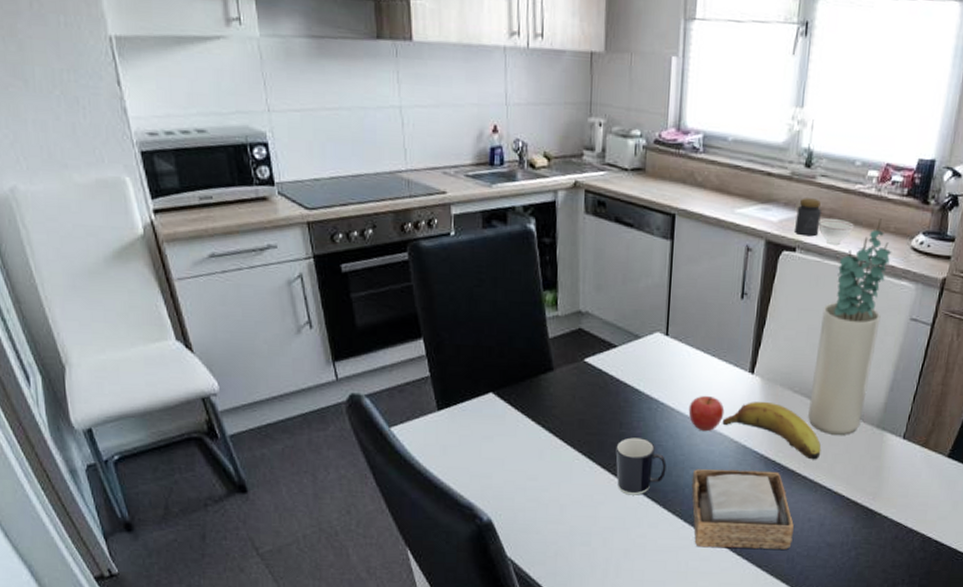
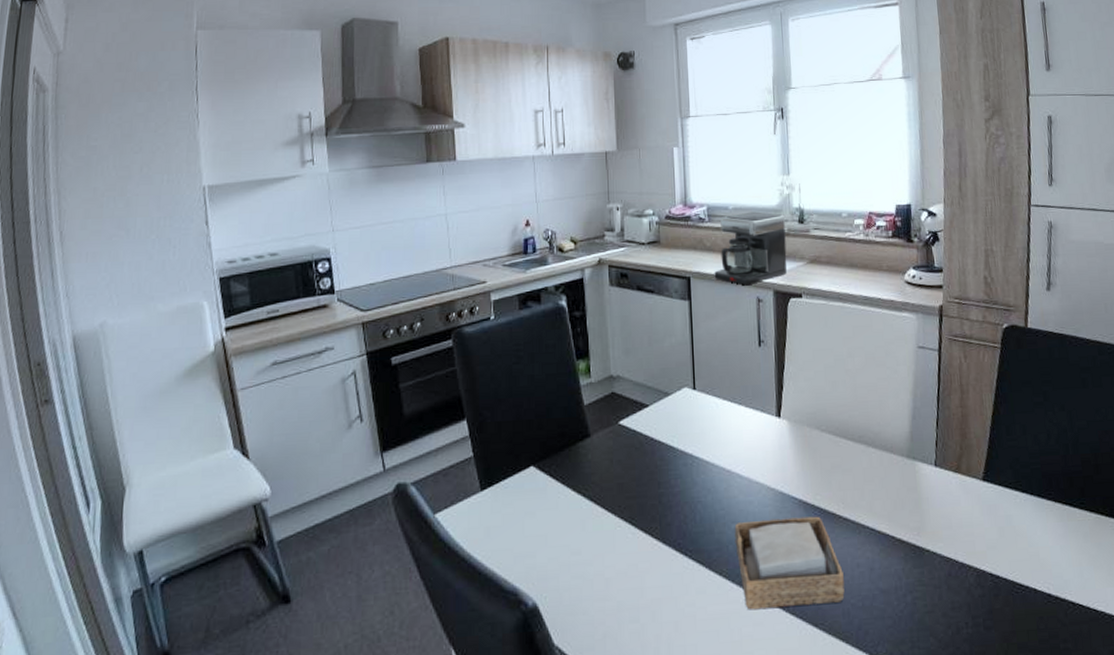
mug: present [615,436,667,495] -> none [656,495,708,560]
fruit: present [688,395,725,432] -> none [722,444,758,482]
coffee maker: none [702,146,791,230] -> present [714,211,787,285]
fruit: present [722,401,821,460] -> none [757,444,858,500]
jar: present [795,198,821,237] -> none [797,249,820,283]
vase: present [808,218,892,435] -> none [835,259,891,470]
bowl: present [818,219,854,246] -> none [818,265,851,288]

